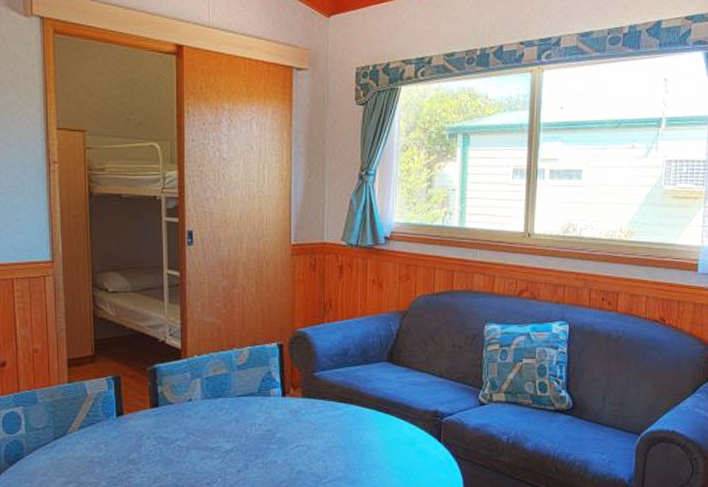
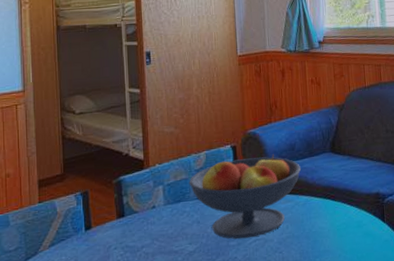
fruit bowl: none [229,357,353,443] -> present [189,154,301,239]

